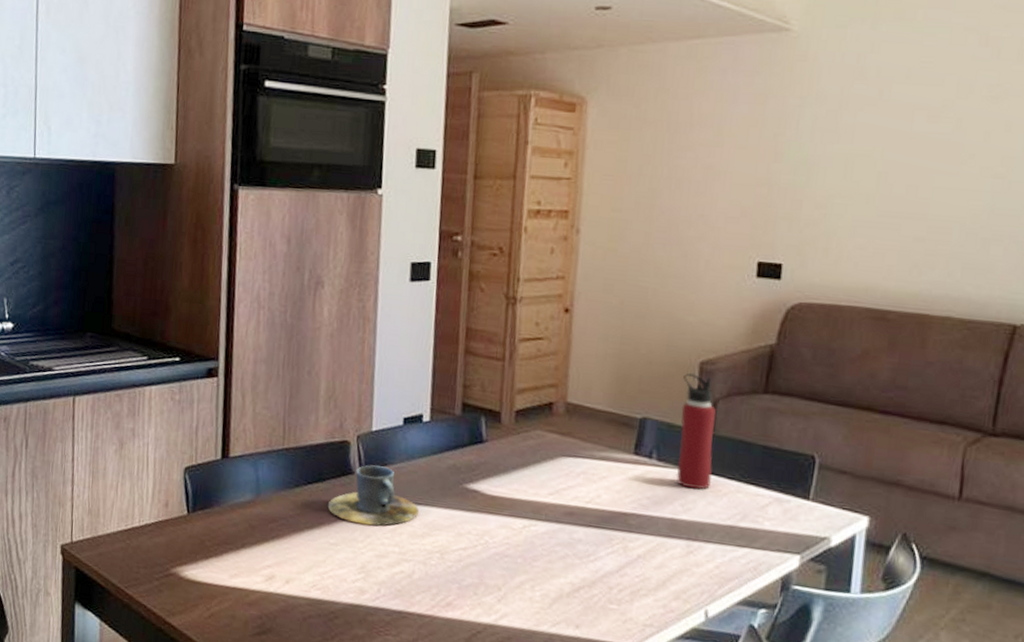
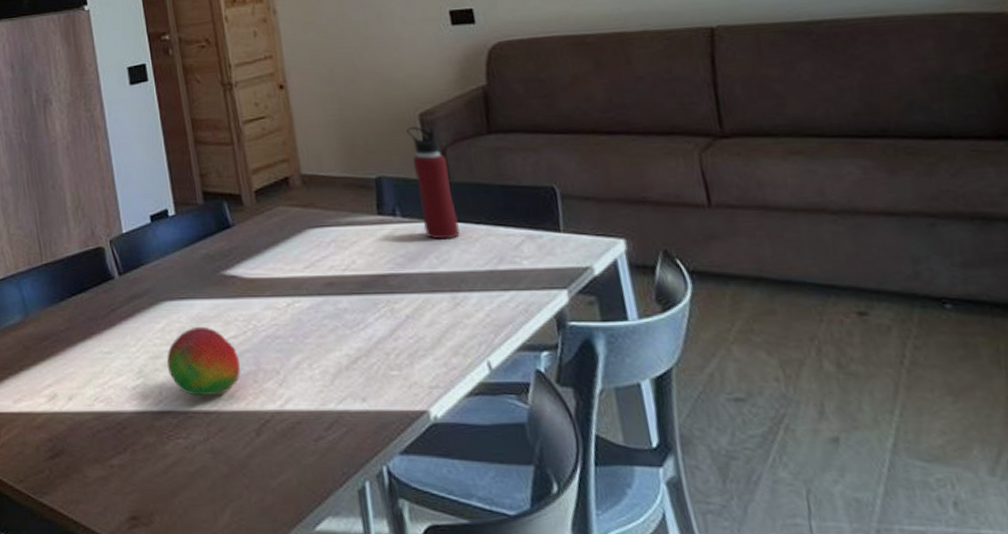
cup: present [327,465,419,526] -> none [94,267,183,328]
fruit: none [390,533,464,601] -> present [166,326,240,396]

